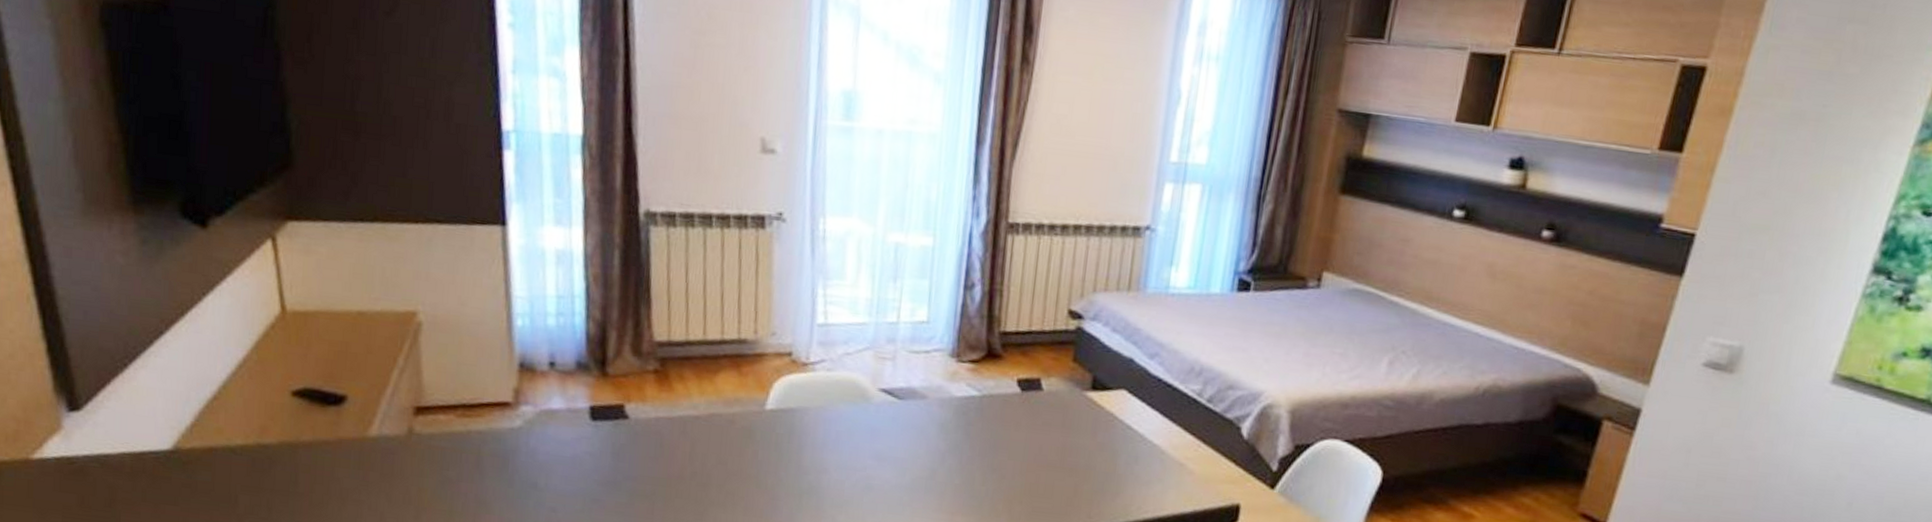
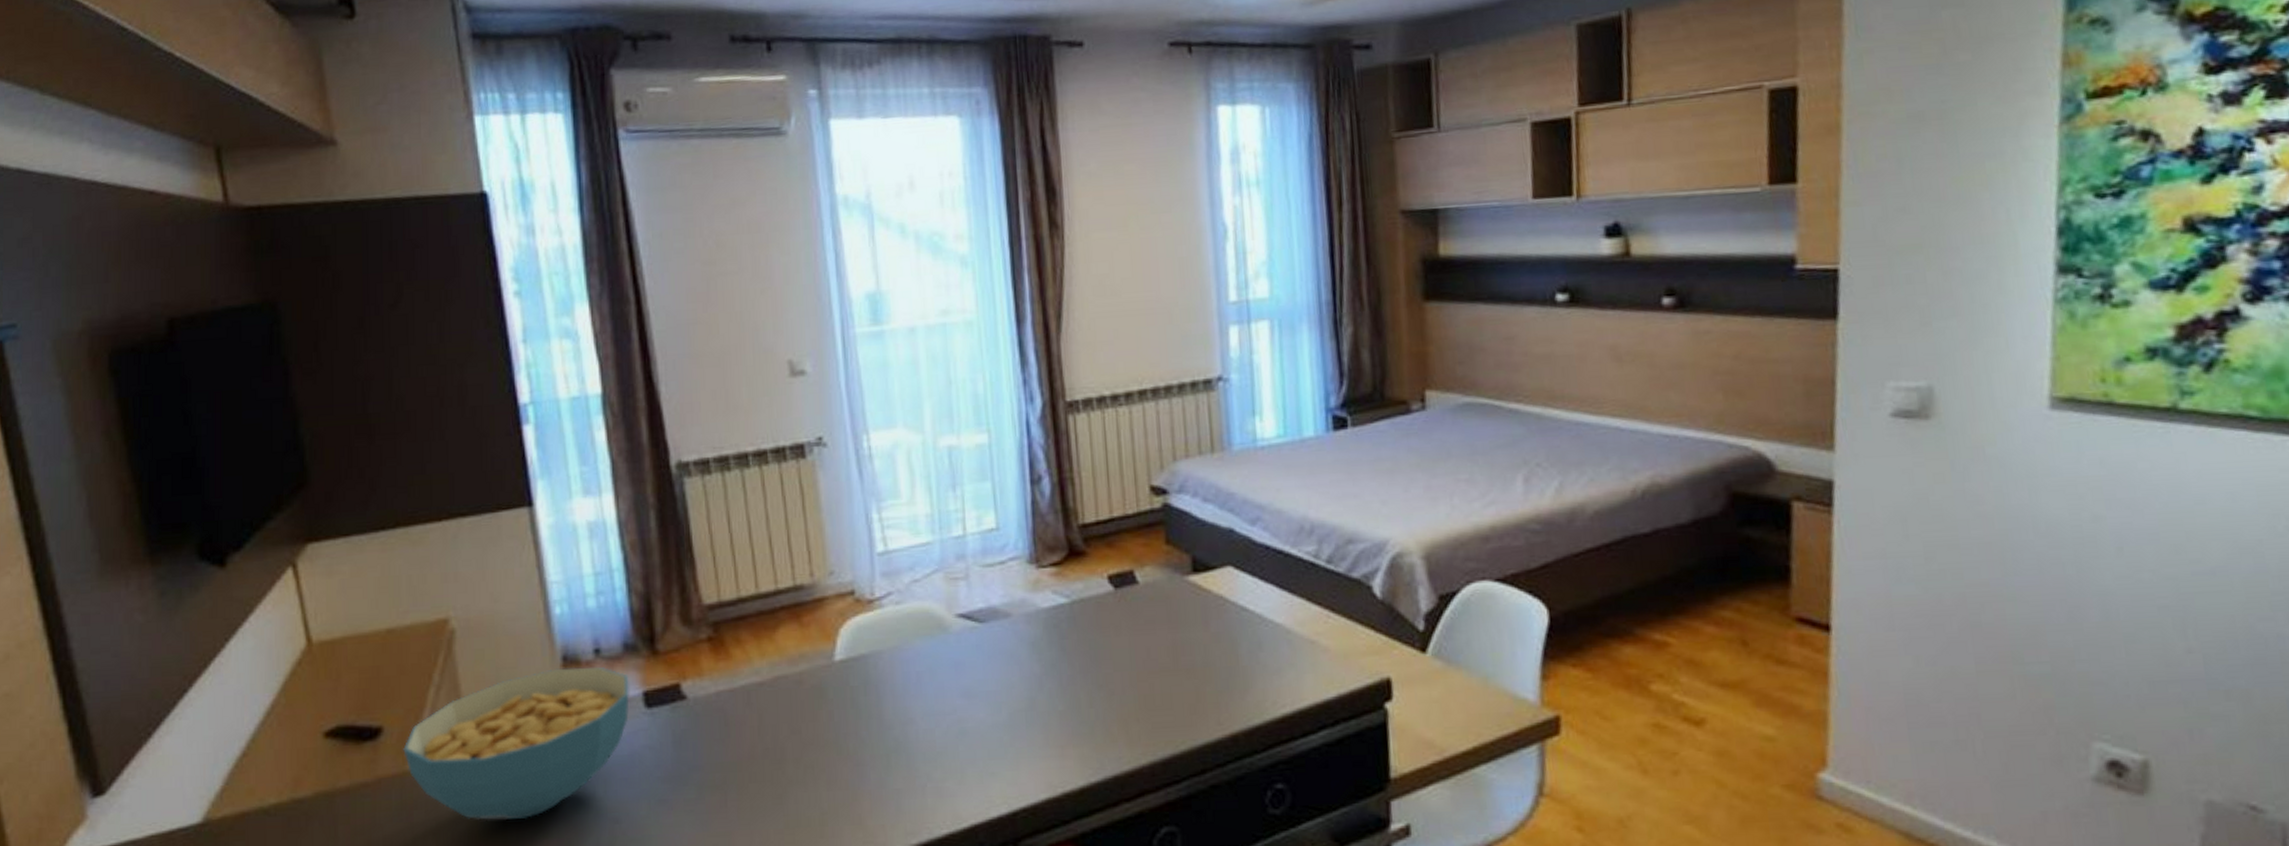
cereal bowl: none [364,372,578,495] -> present [403,666,629,820]

